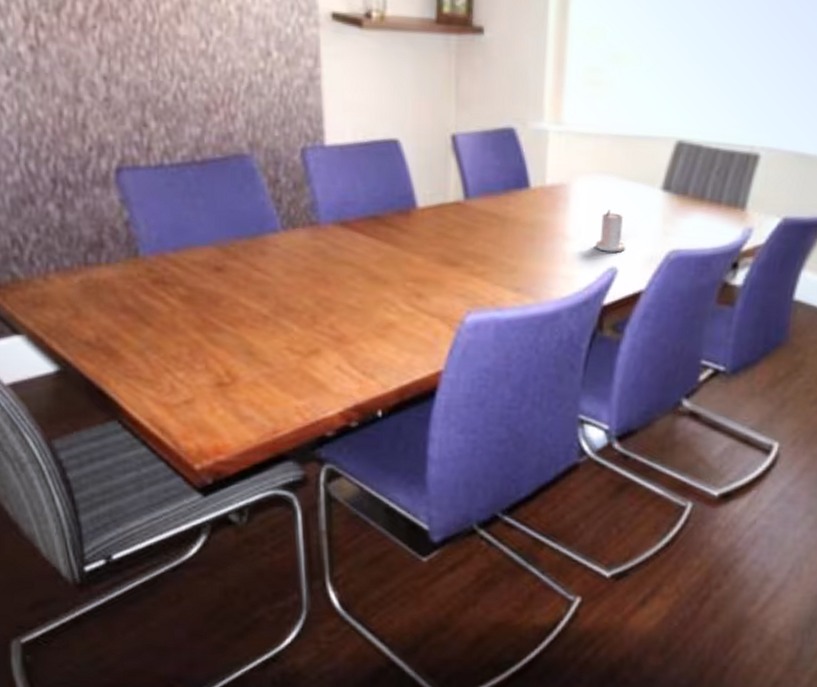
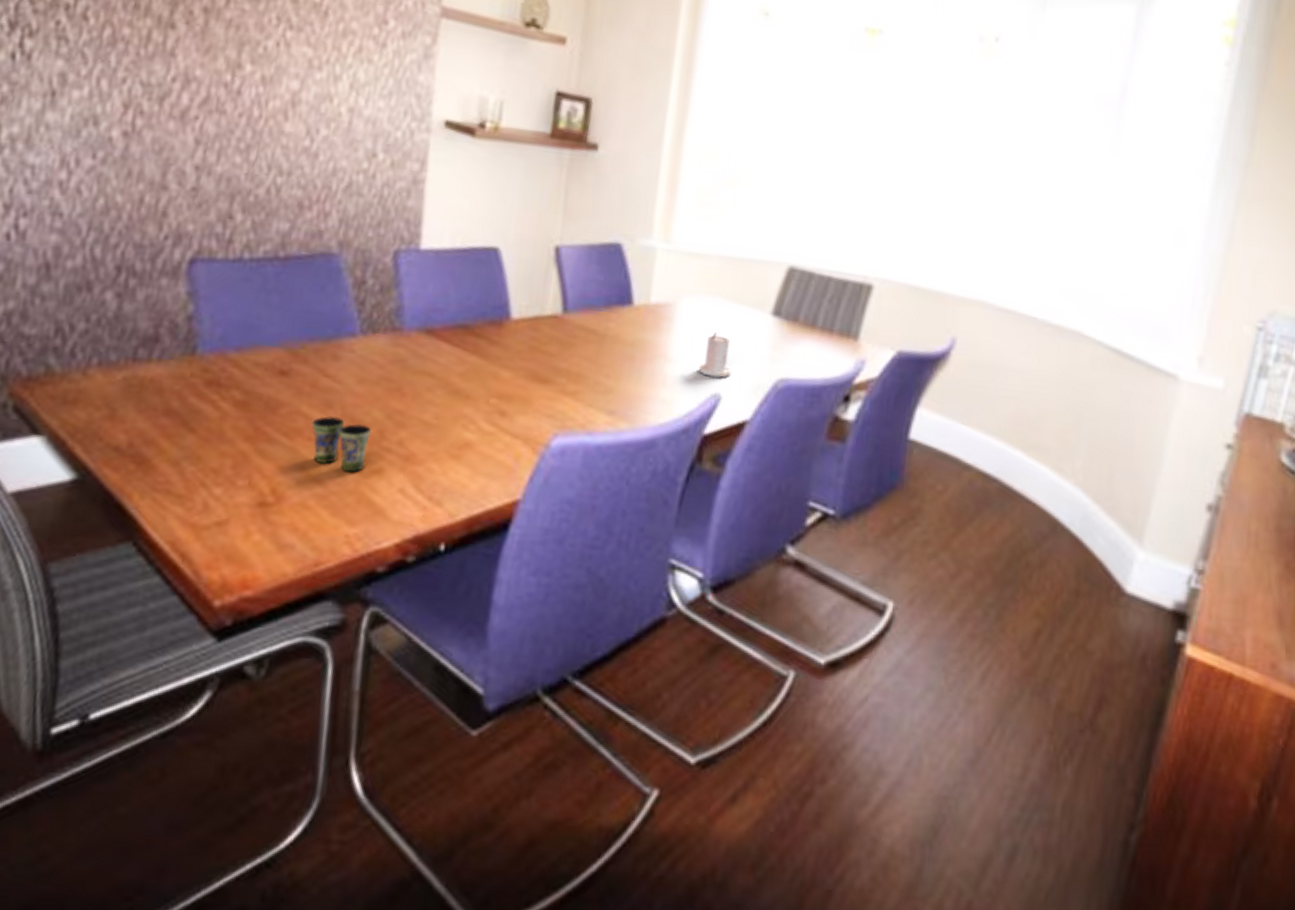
cup: none [251,306,305,354] -> present [311,416,372,473]

